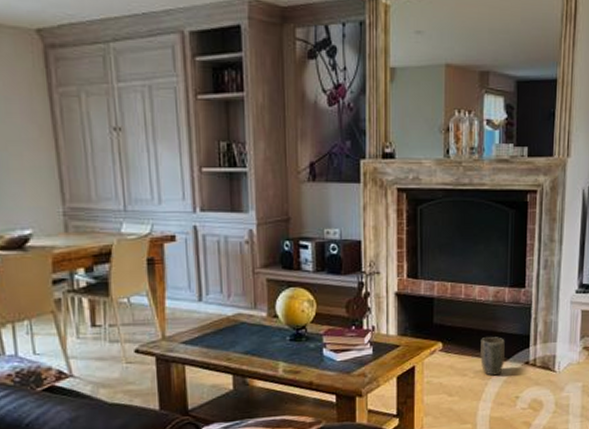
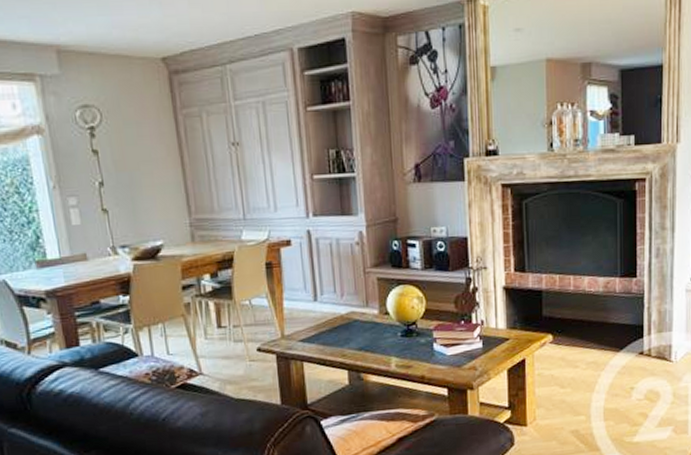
plant pot: present [480,337,505,376] -> none [592,327,617,367]

